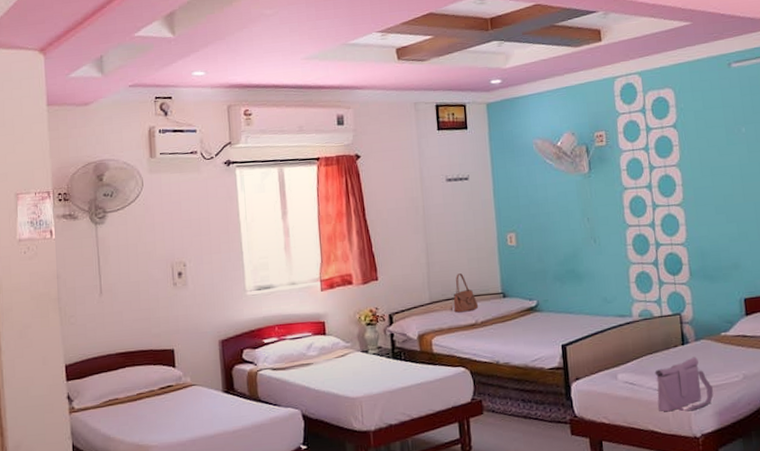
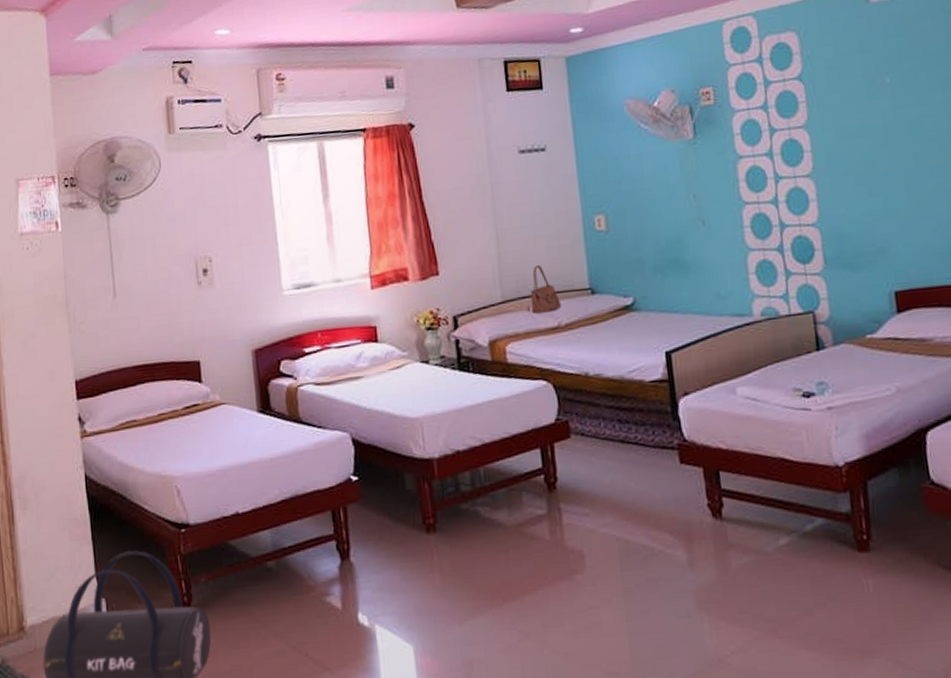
shoulder bag: present [654,357,713,412] -> none [783,365,859,435]

